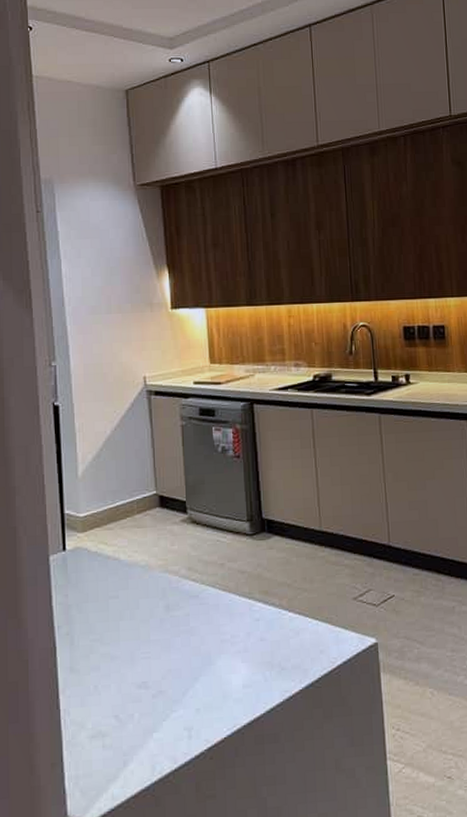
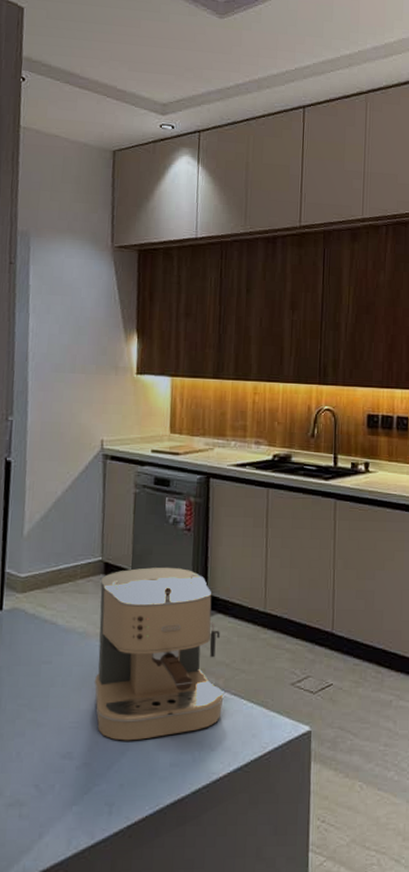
coffee maker: none [158,494,289,667] -> present [94,567,224,741]

